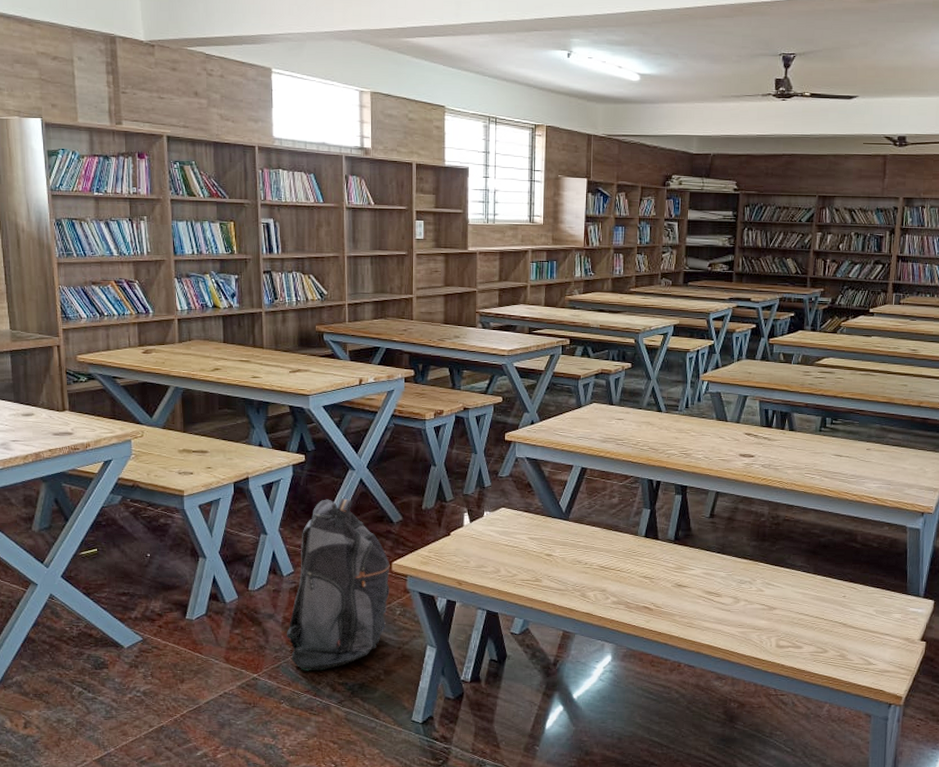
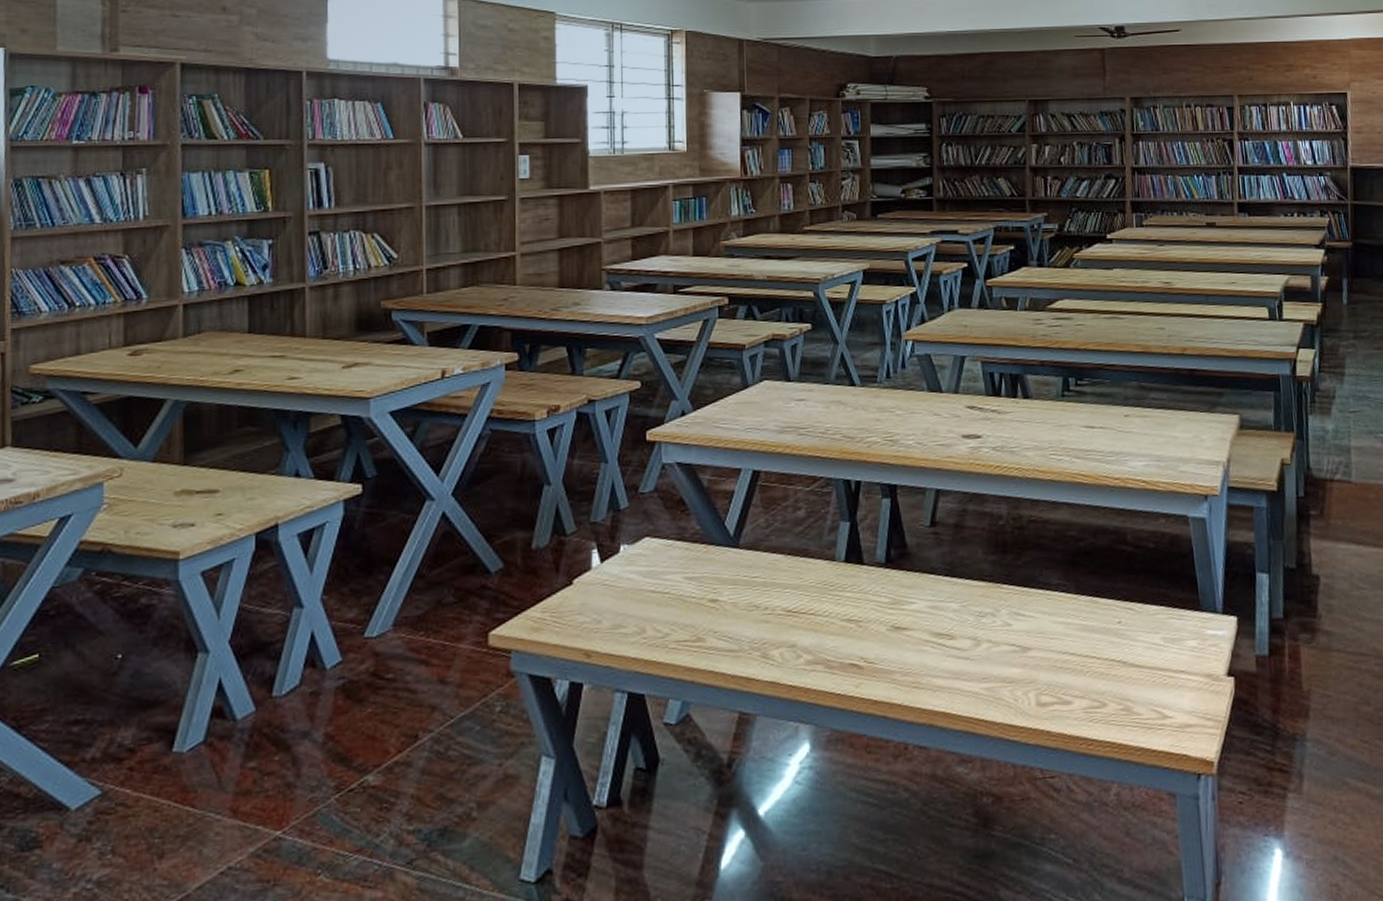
backpack: present [287,498,390,671] -> none [329,543,486,817]

